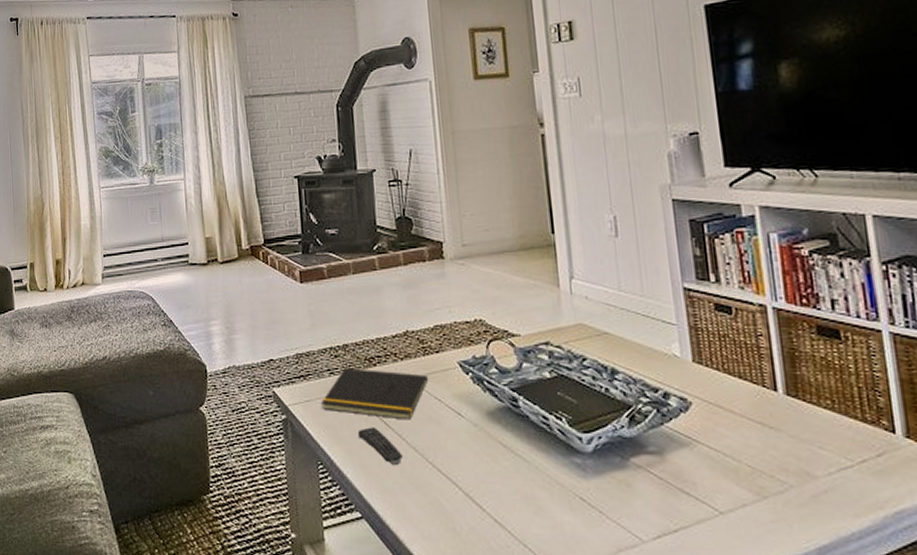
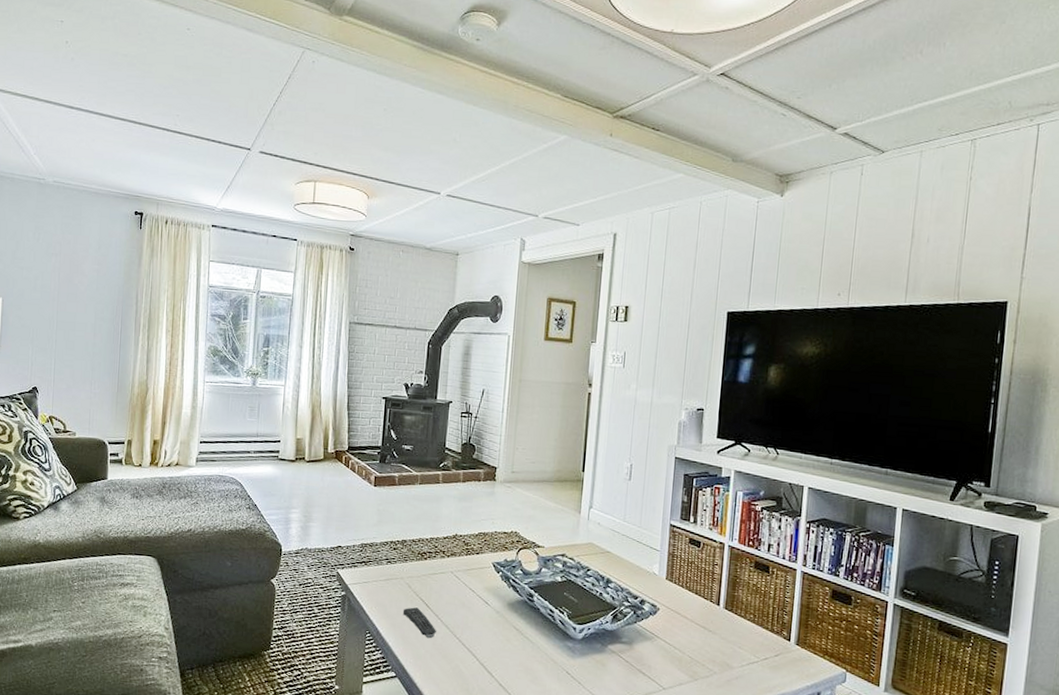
notepad: present [320,368,429,420] -> none [376,559,467,604]

